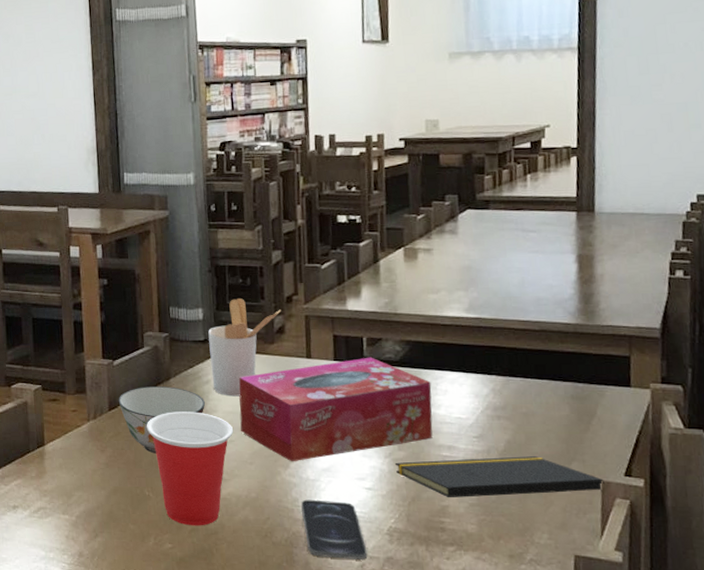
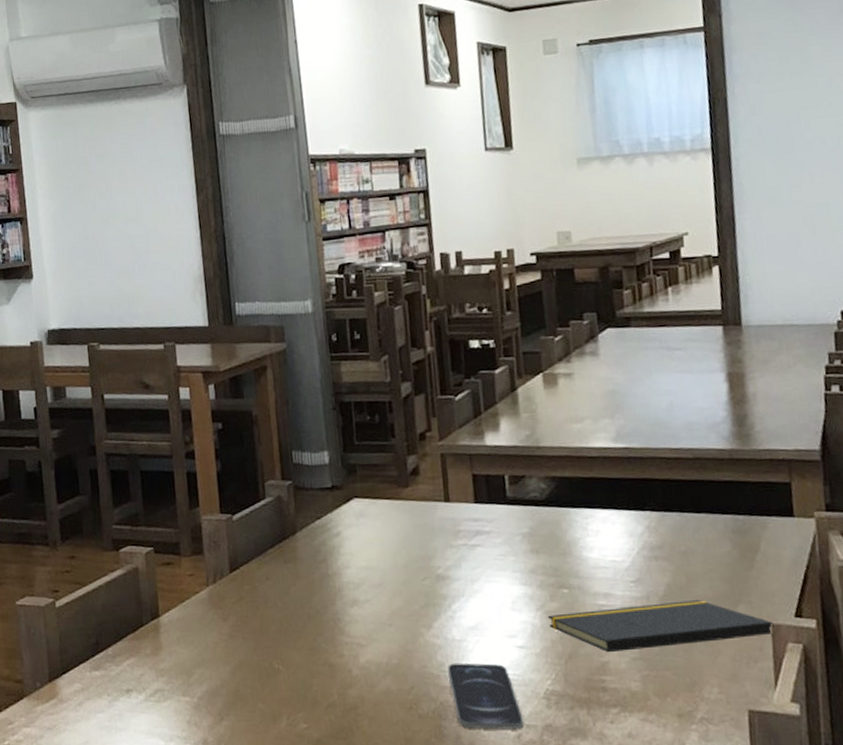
soup bowl: present [118,386,205,454] -> none [239,541,336,620]
cup: present [146,412,234,526] -> none [272,569,370,701]
utensil holder: present [208,298,282,397] -> none [335,438,415,550]
tissue box: present [238,357,433,462] -> none [372,497,587,621]

